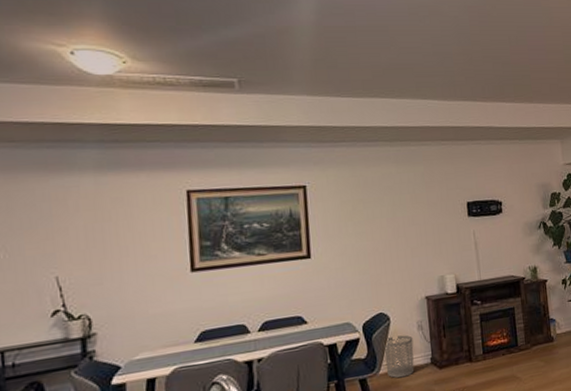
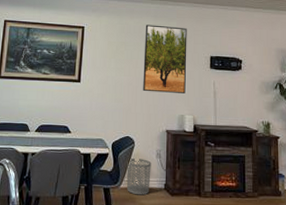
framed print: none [386,172,443,256] -> present [143,24,187,93]

